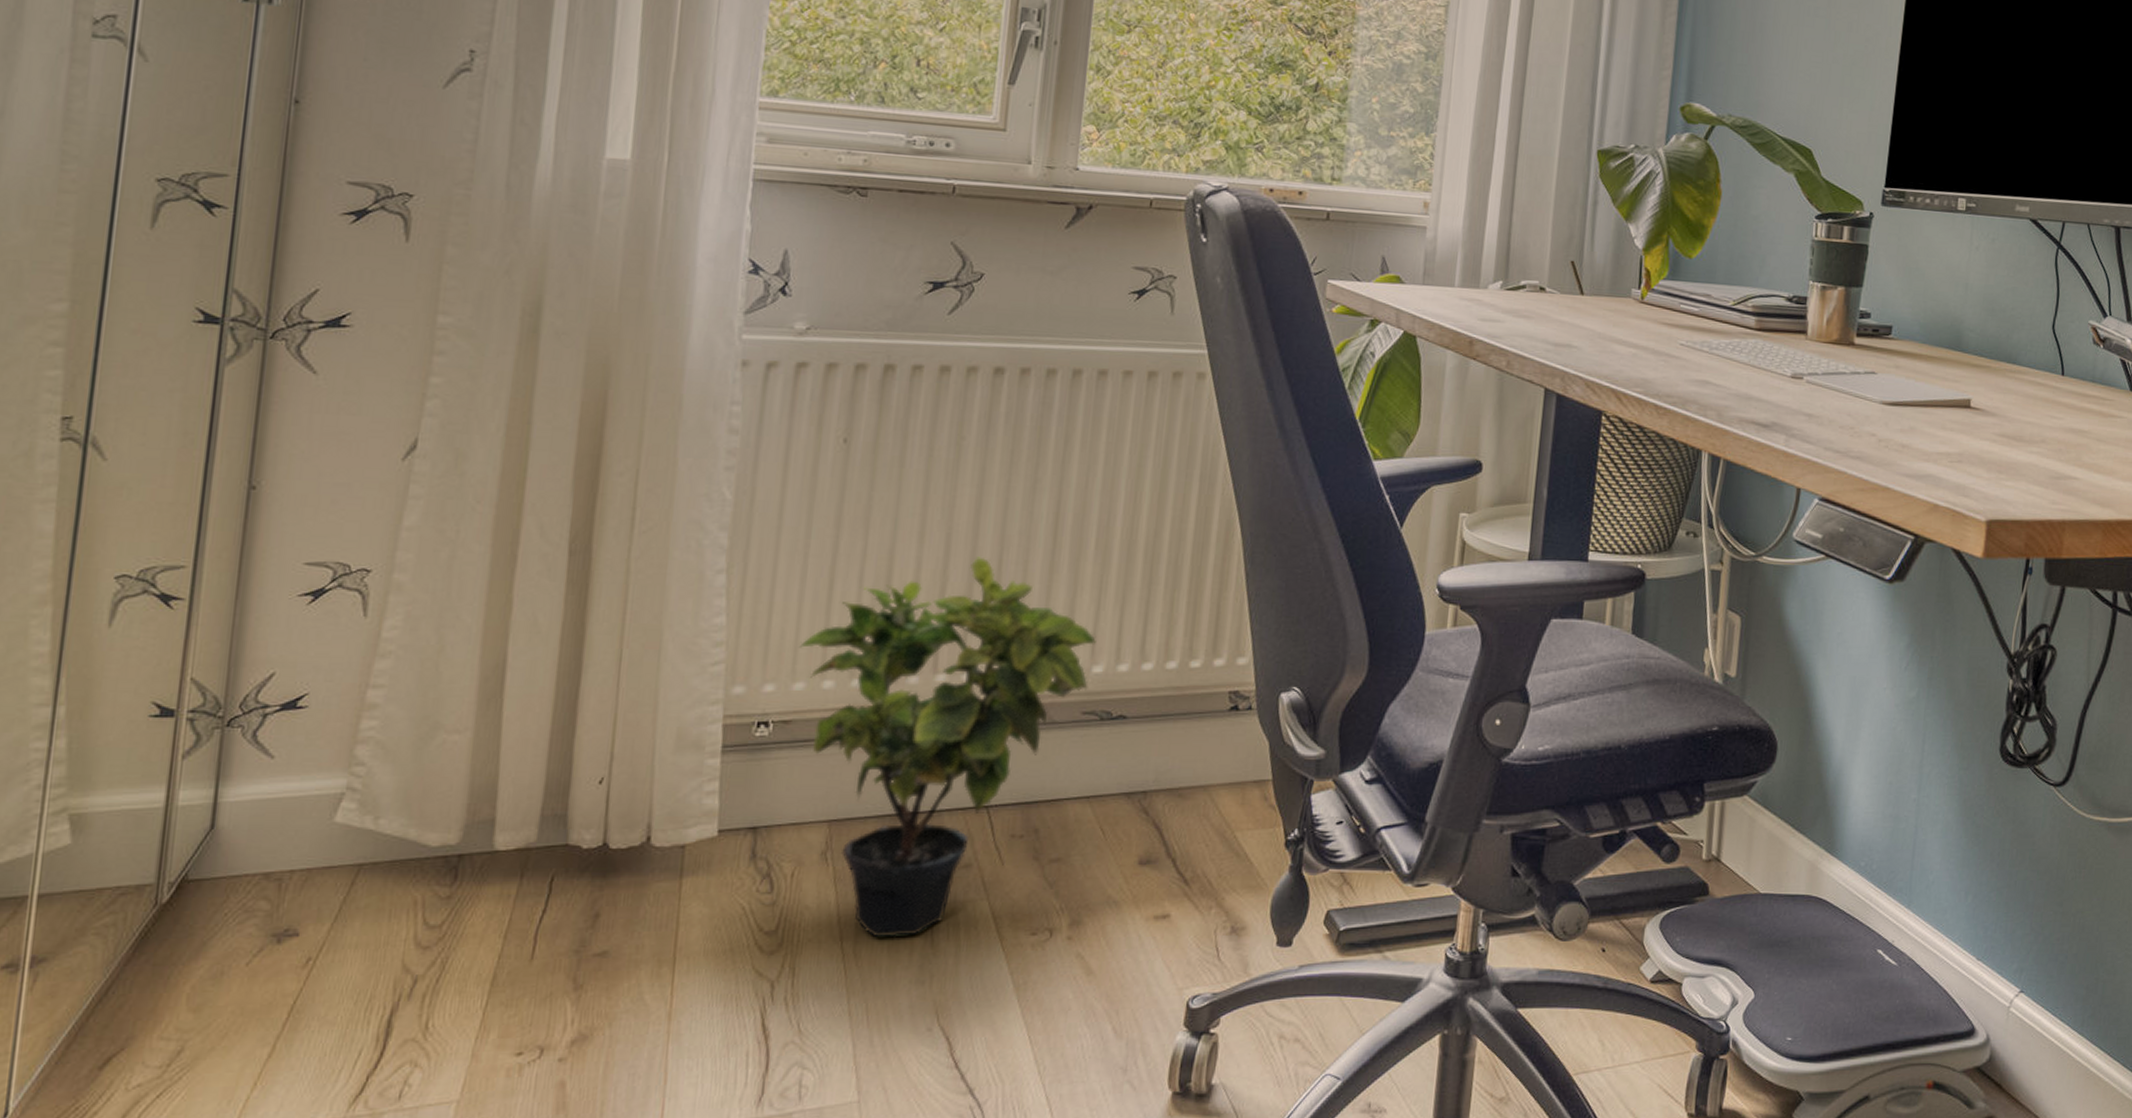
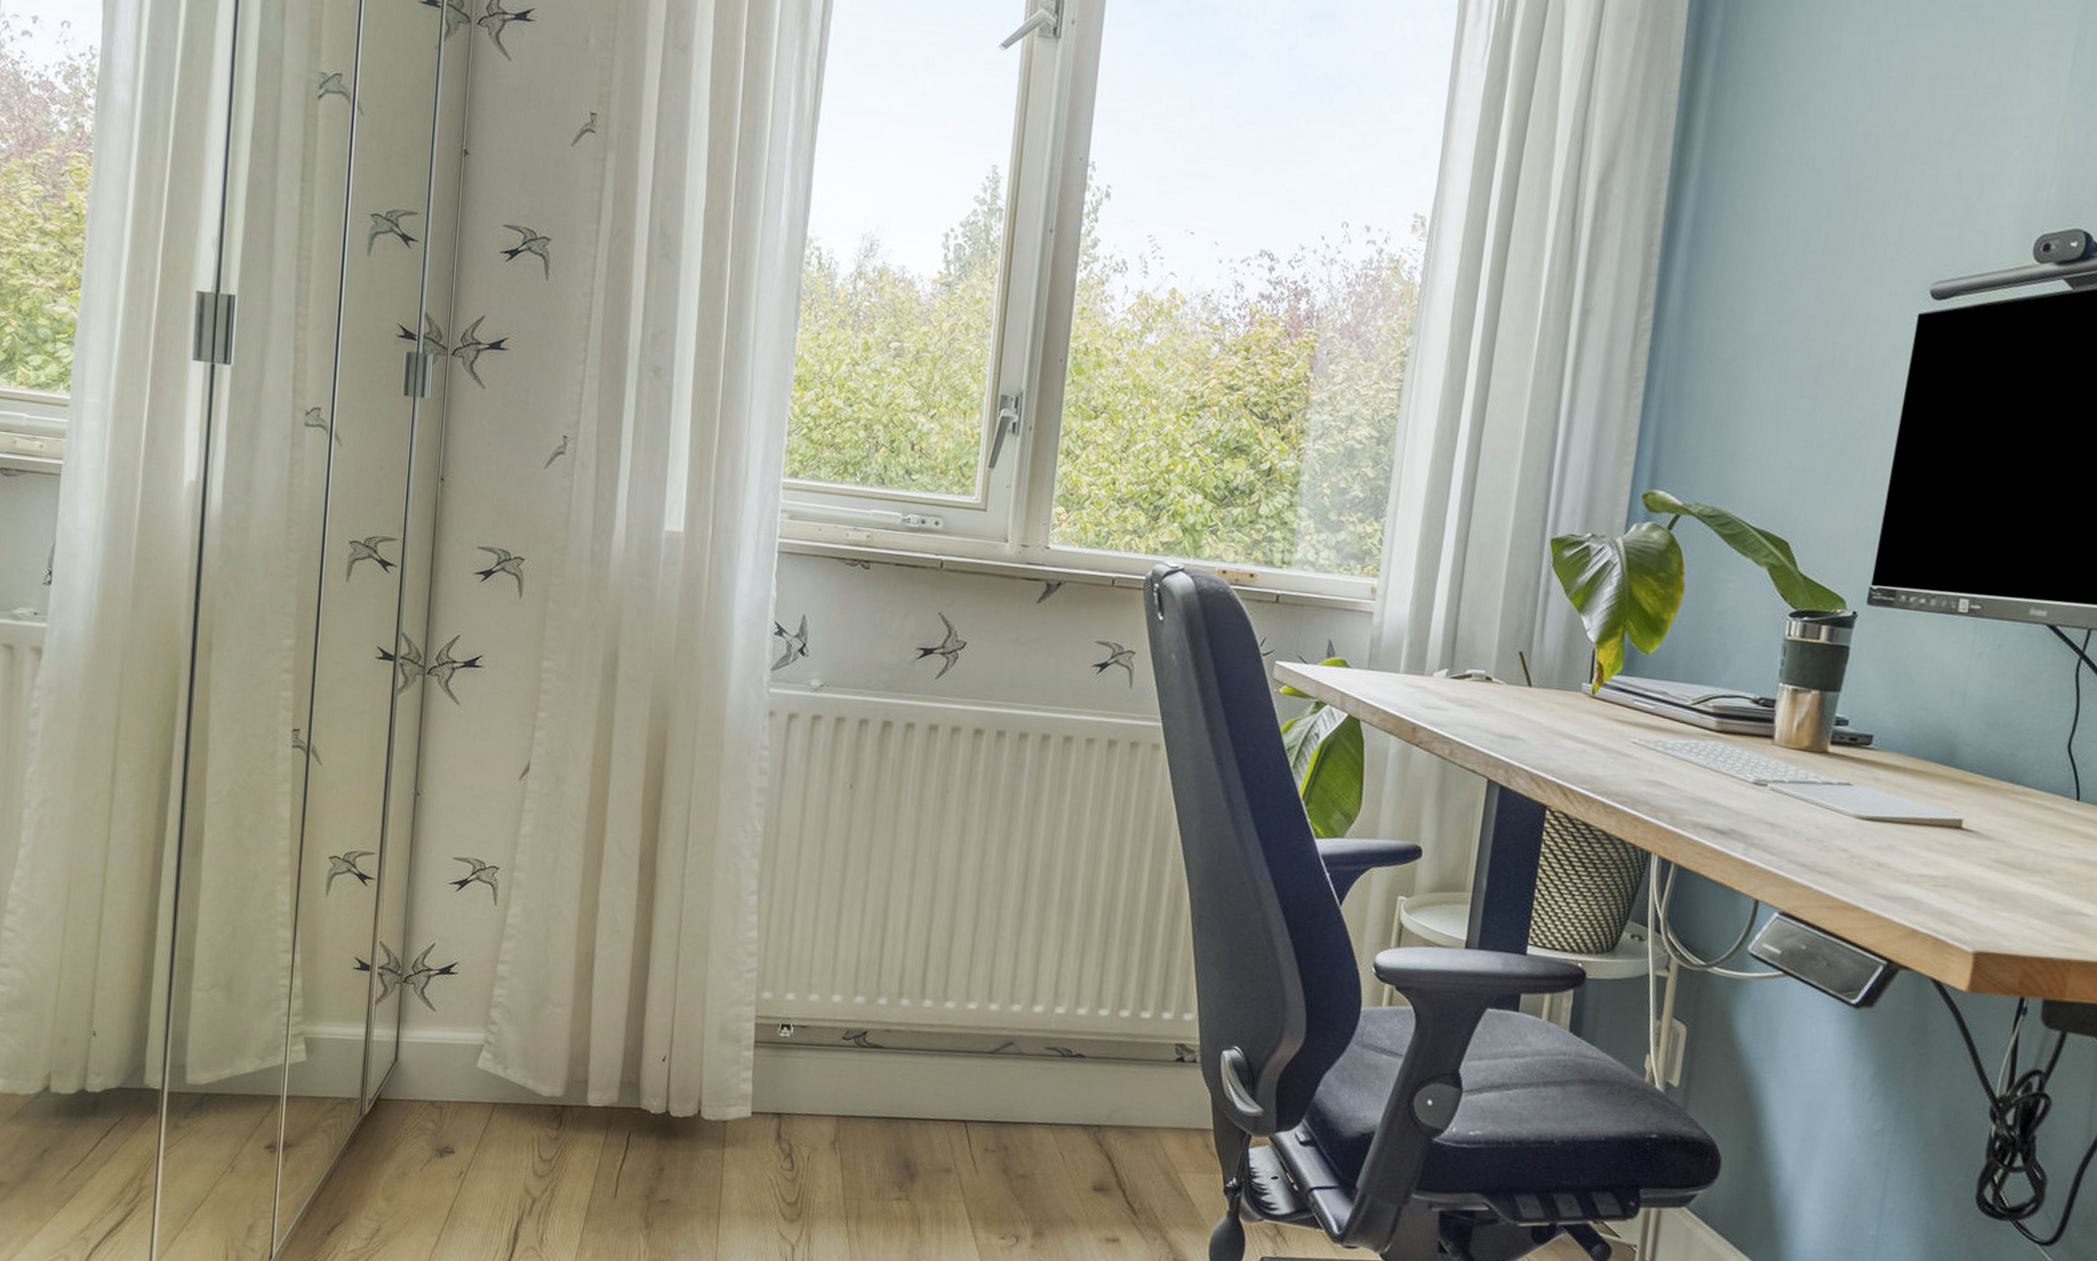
potted plant: present [800,556,1096,938] -> none [815,898,1059,1224]

